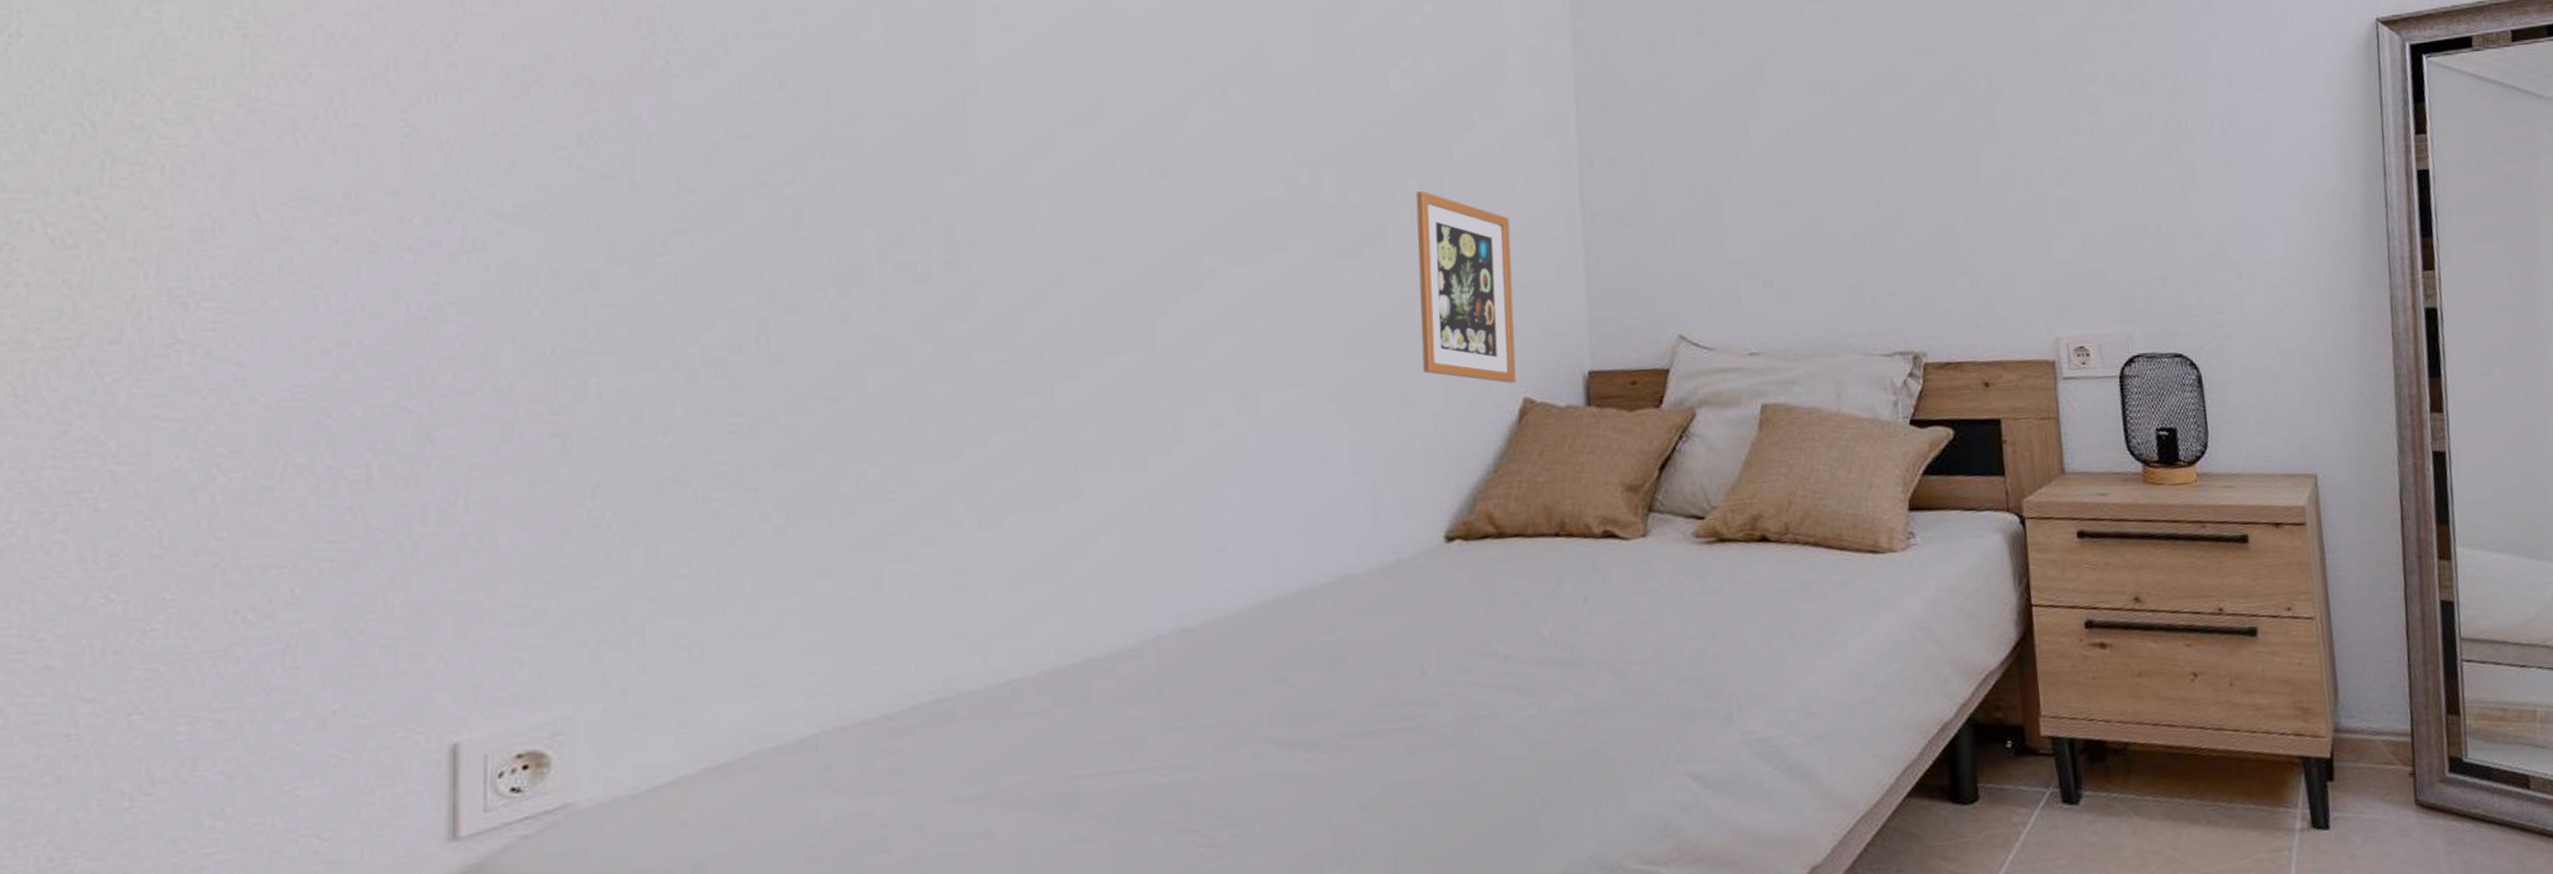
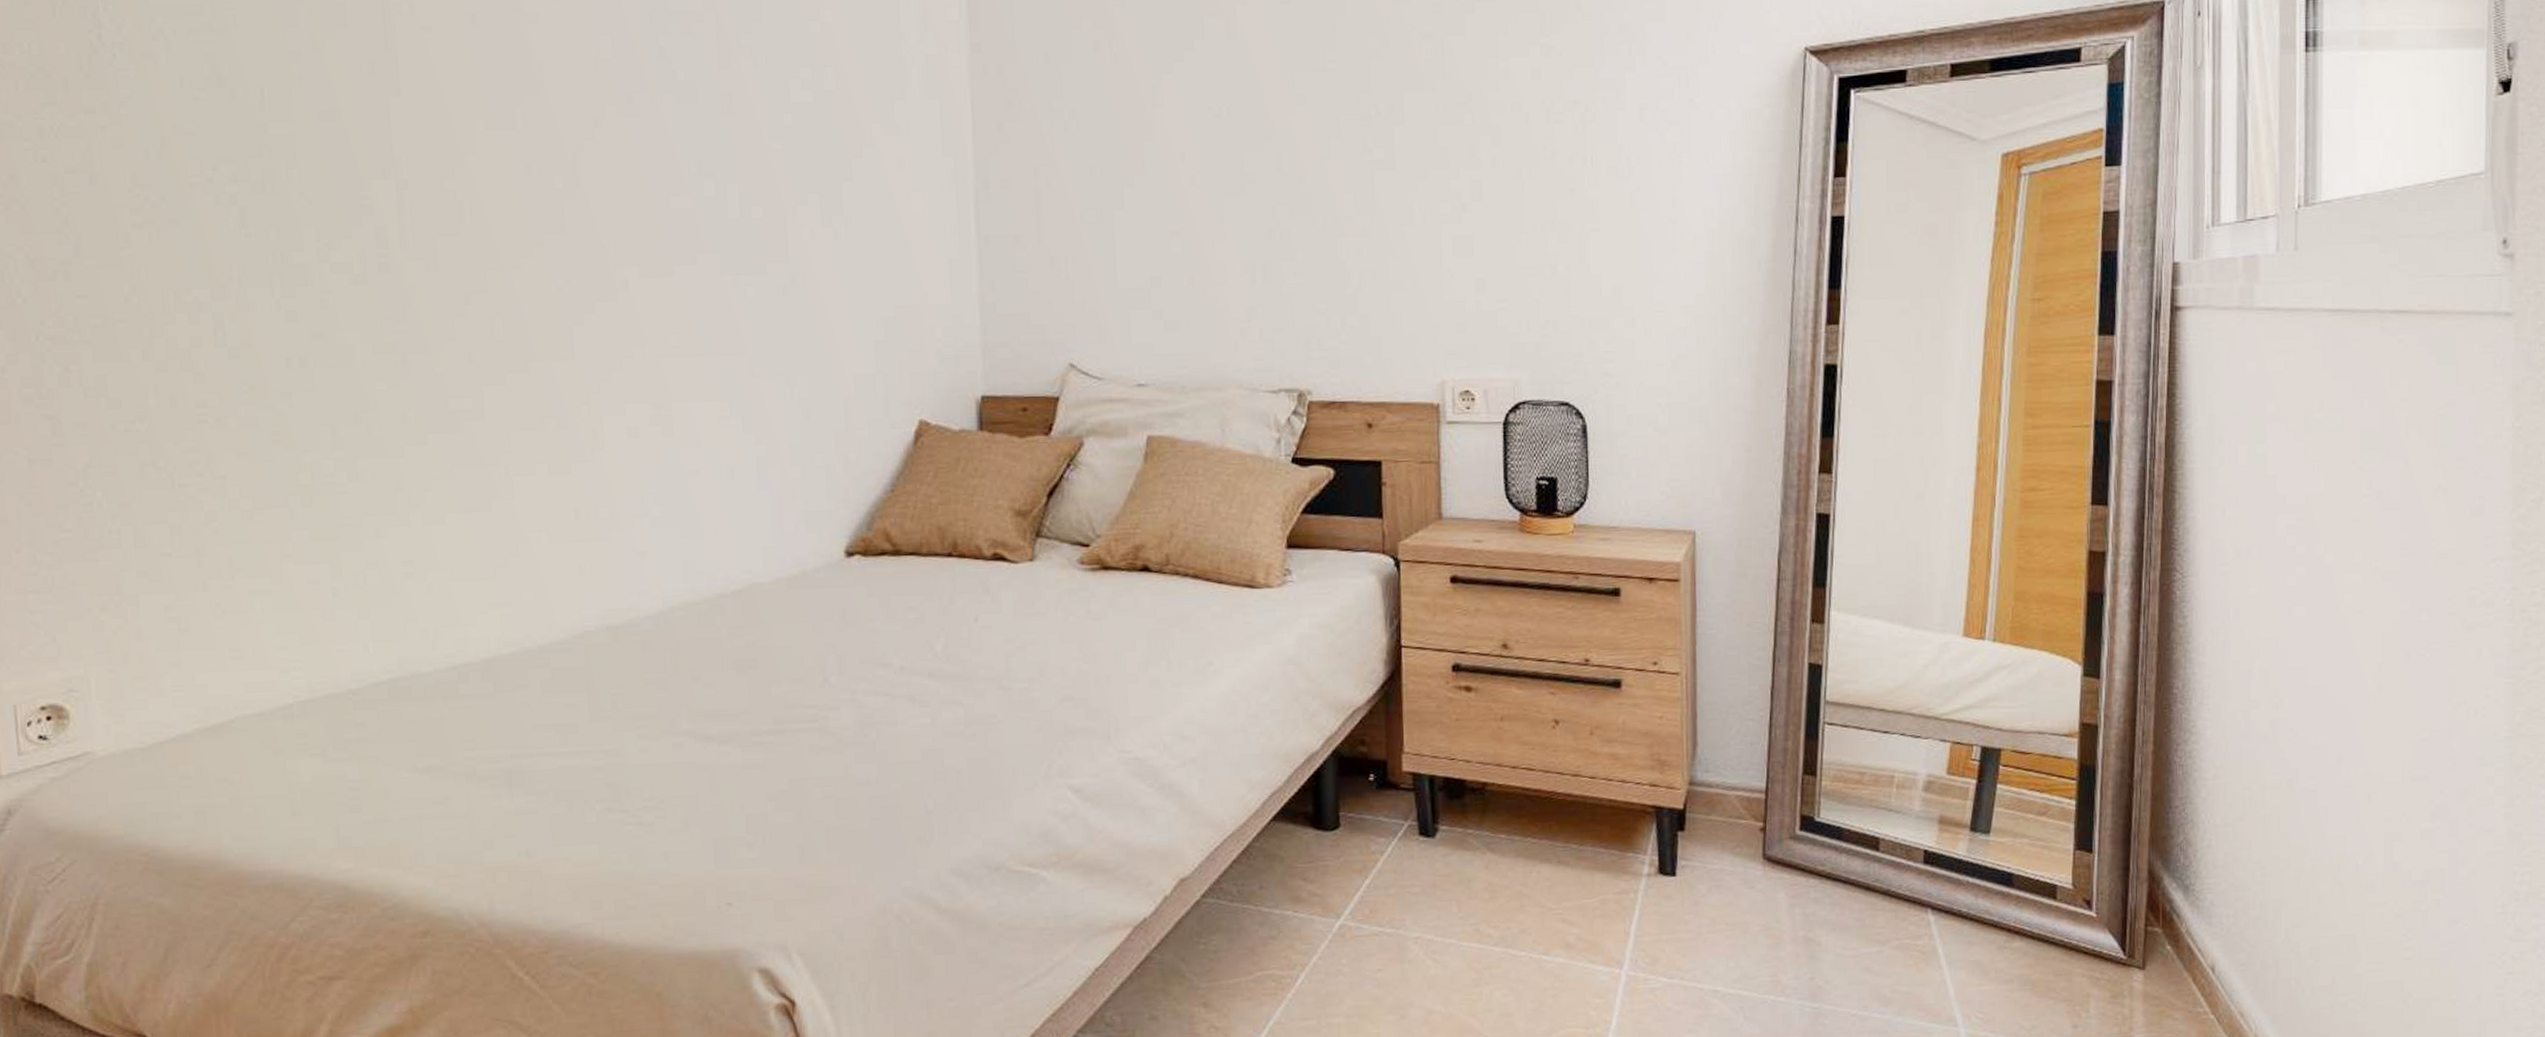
picture frame: present [1415,191,1516,384] -> none [816,208,913,405]

